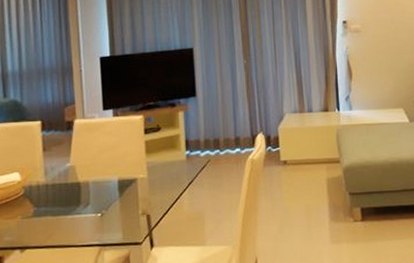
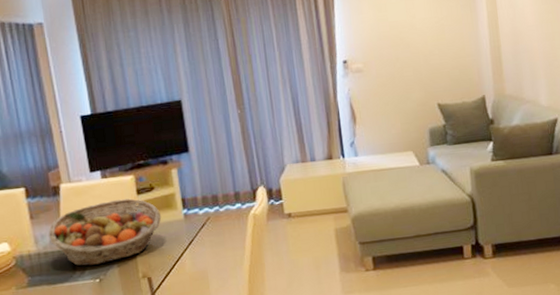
fruit basket: none [58,137,165,200] -> present [48,198,162,266]

